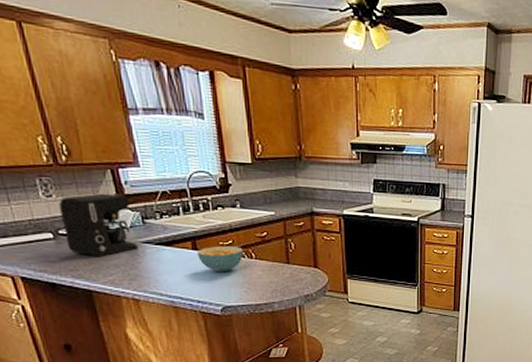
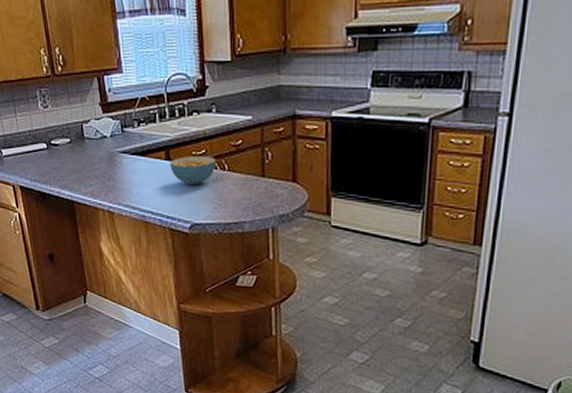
coffee maker: present [59,193,138,256] -> none [53,102,116,166]

